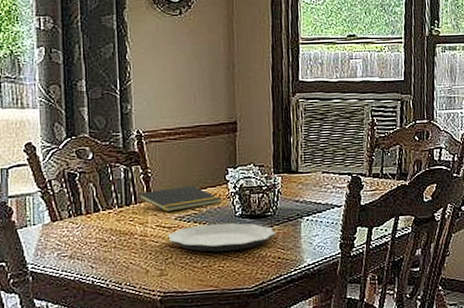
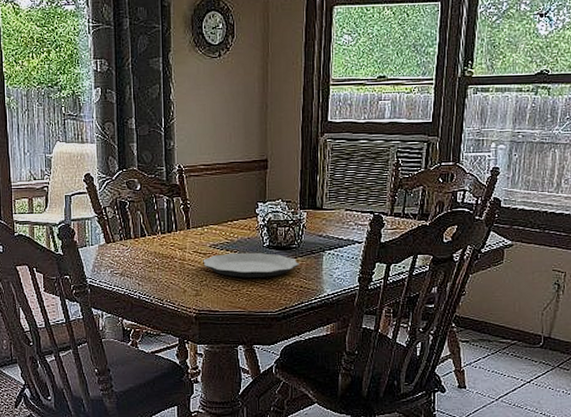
notepad: present [137,185,222,212] -> none [177,217,251,240]

